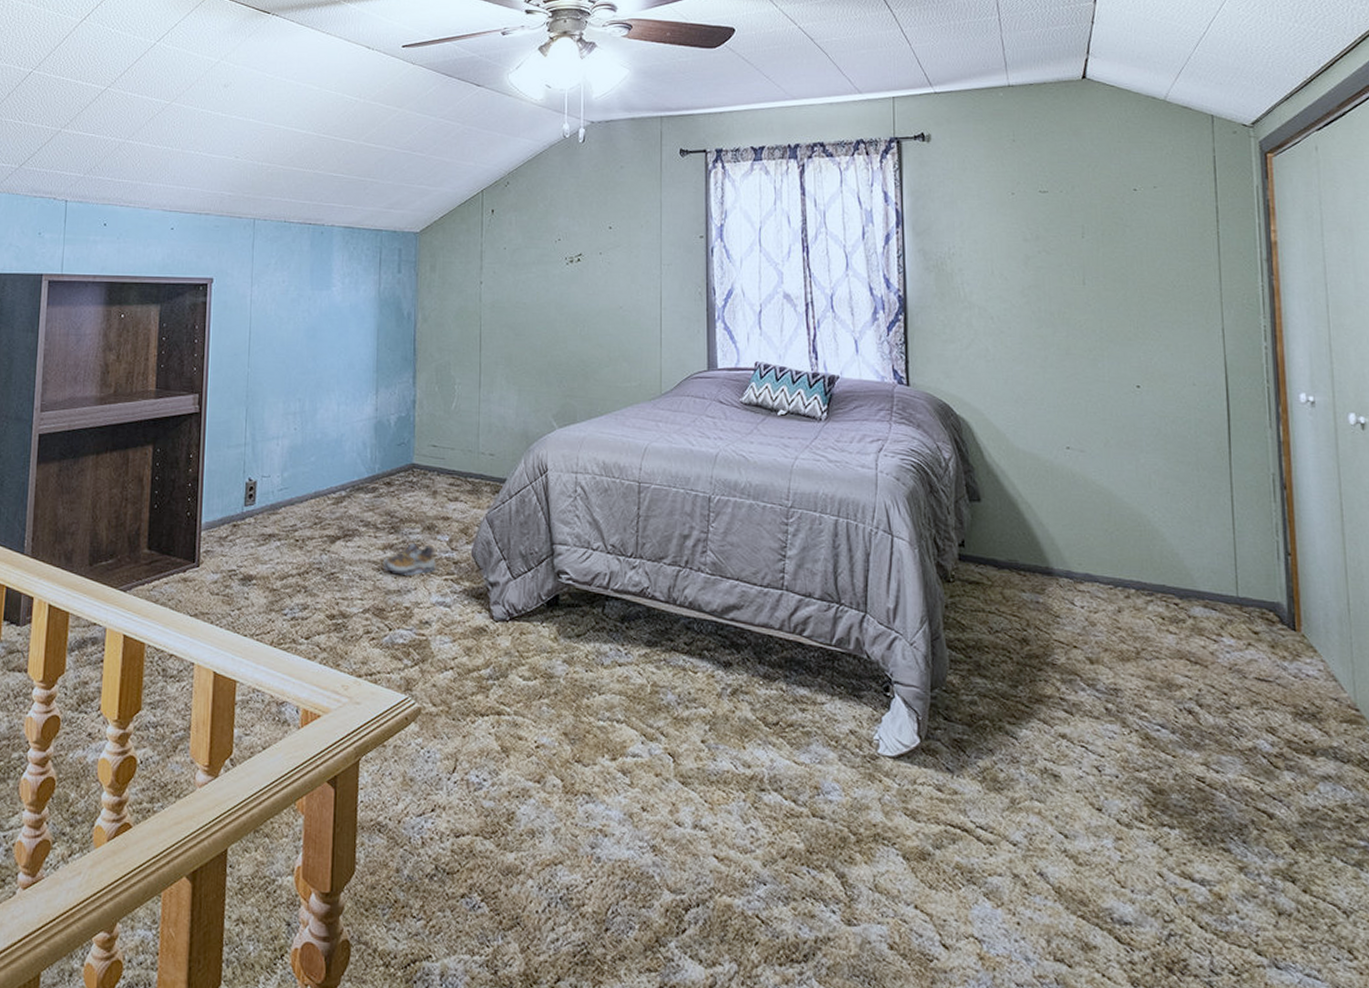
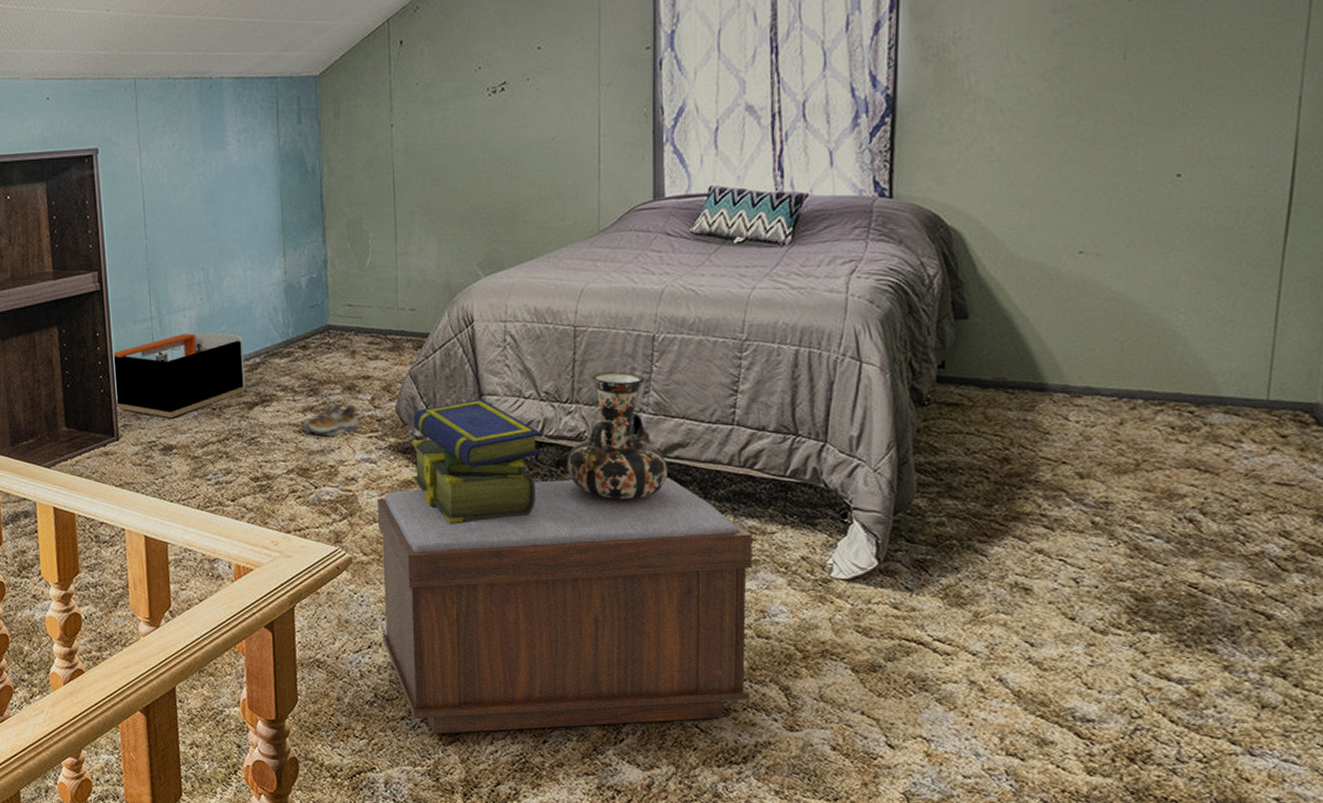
storage bin: none [200,462,331,548] -> present [112,332,246,419]
bench: none [447,636,808,917] -> present [376,478,753,734]
stack of books: none [484,547,608,676] -> present [411,399,542,523]
decorative vase: none [631,528,724,661] -> present [567,371,668,500]

